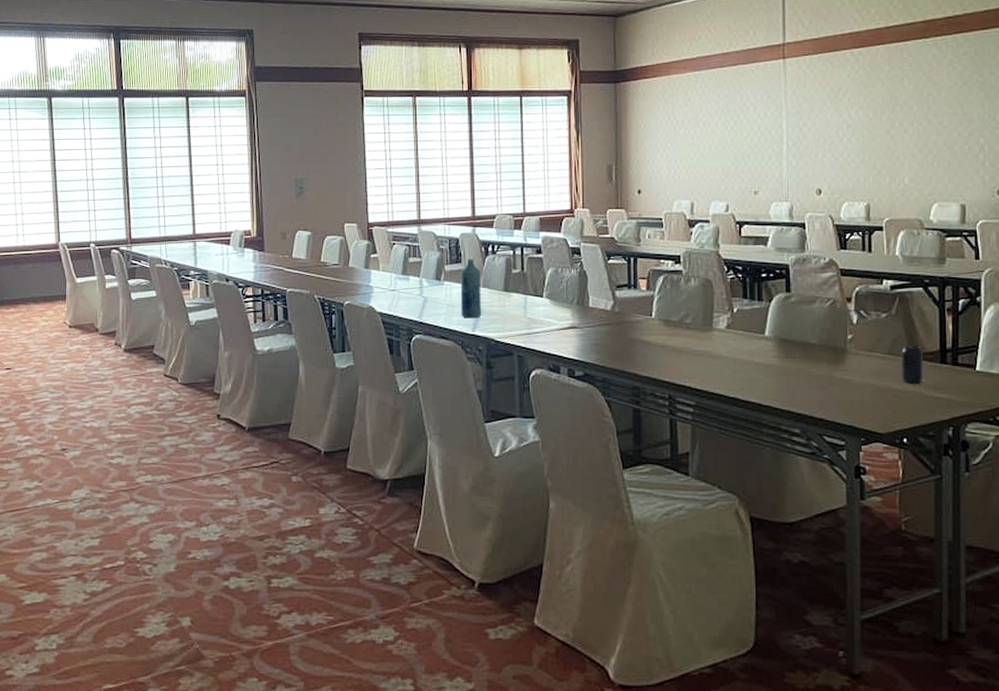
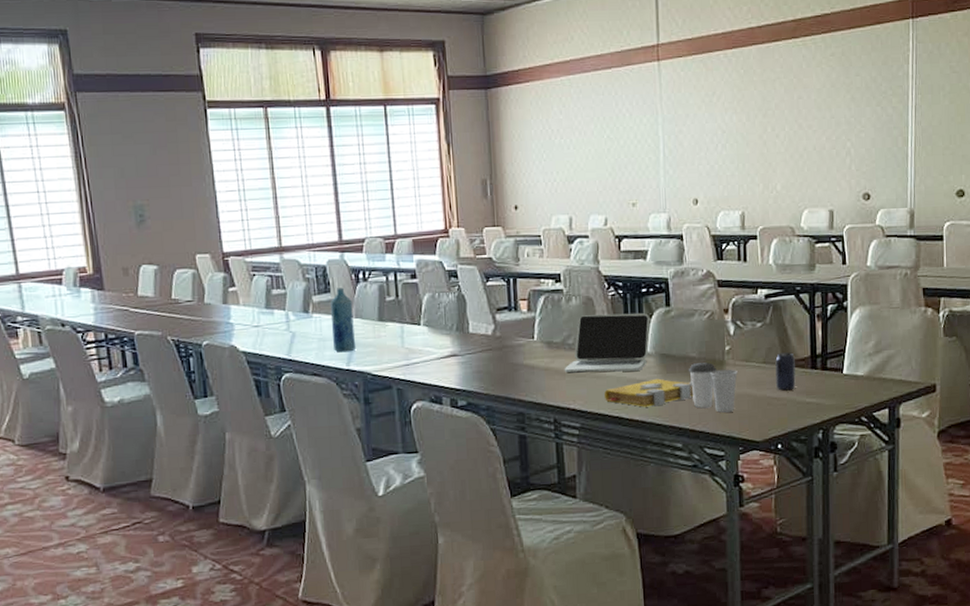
laptop: none [680,296,770,353] -> present [564,312,650,373]
spell book: none [721,362,813,390] -> present [604,378,694,407]
cup: none [807,350,860,401] -> present [688,362,738,413]

